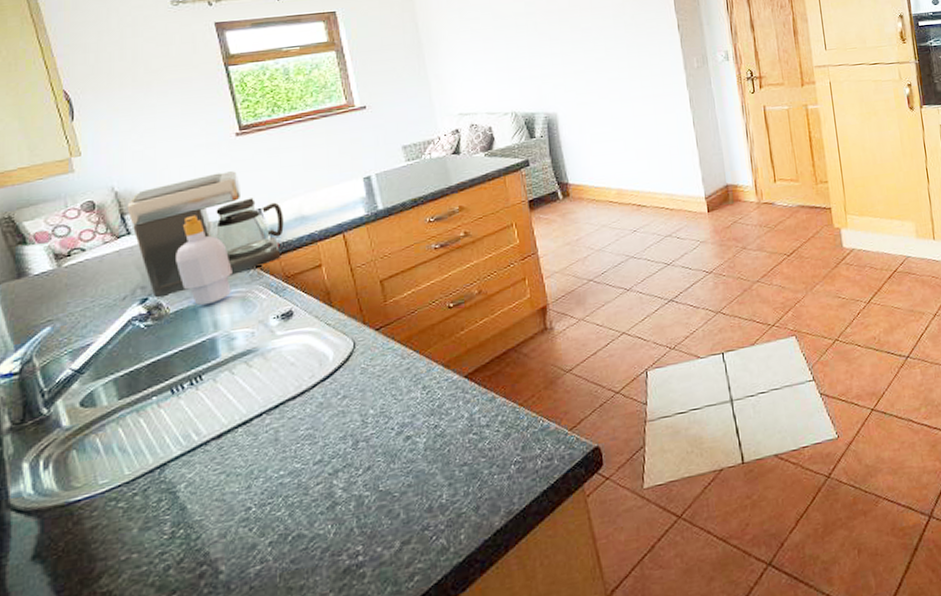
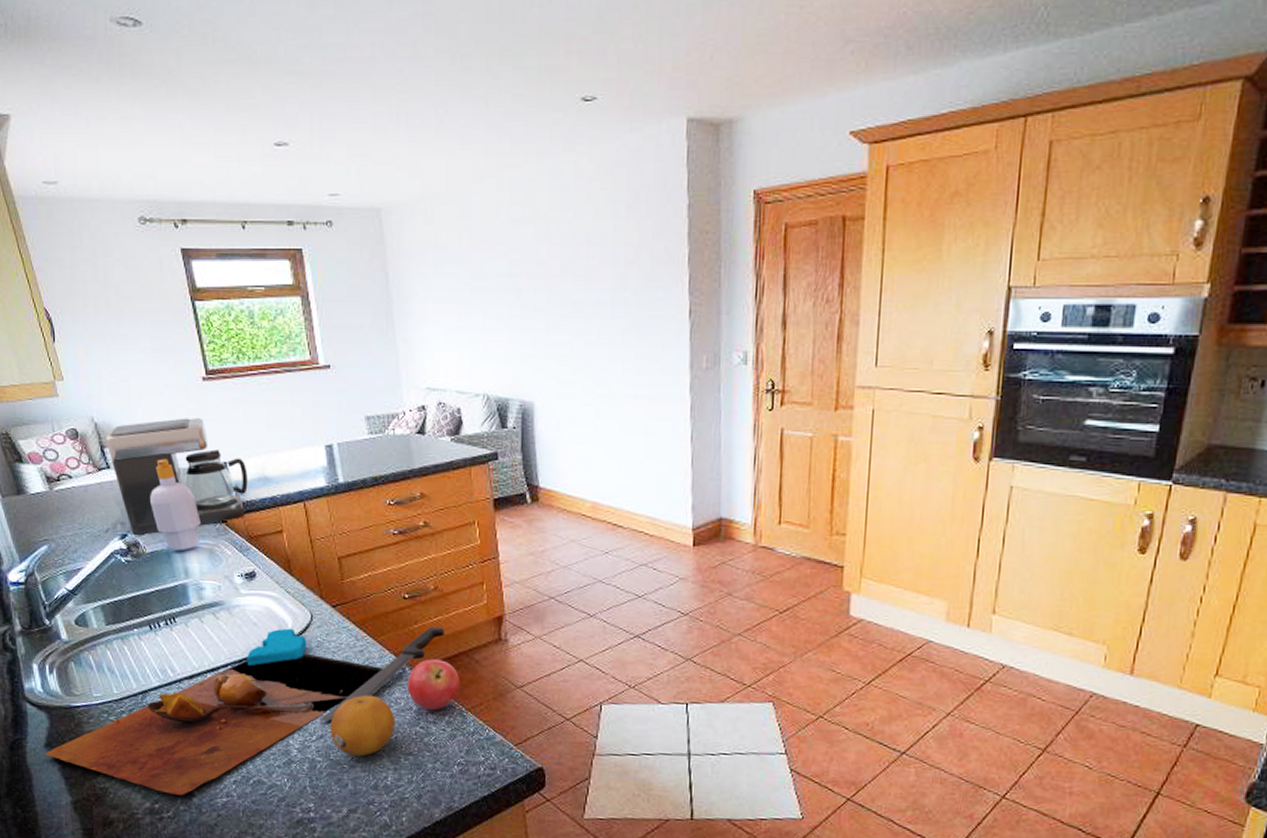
cutting board: none [32,380,431,579] -> present [45,653,383,795]
sponge: none [284,360,350,410] -> present [247,628,307,667]
knife: none [367,328,492,453] -> present [320,626,445,722]
fruit: none [378,411,448,482] -> present [330,695,396,757]
fruit: none [457,360,511,415] -> present [408,659,460,711]

